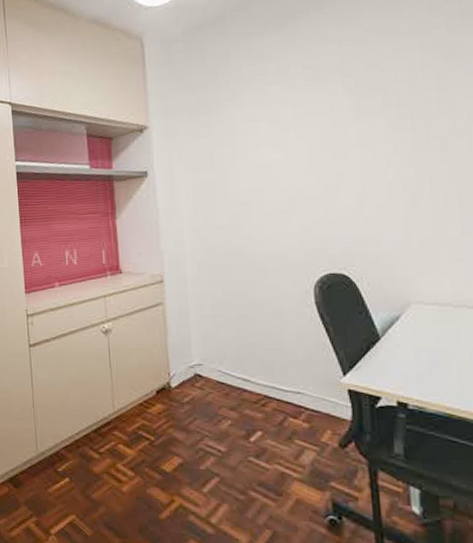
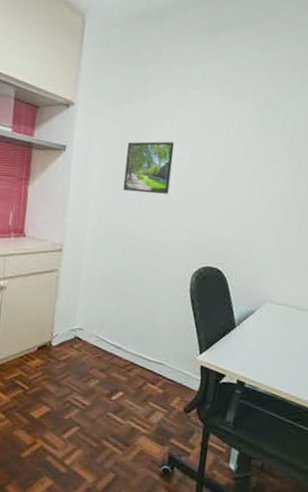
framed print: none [211,145,267,206] -> present [123,141,175,194]

